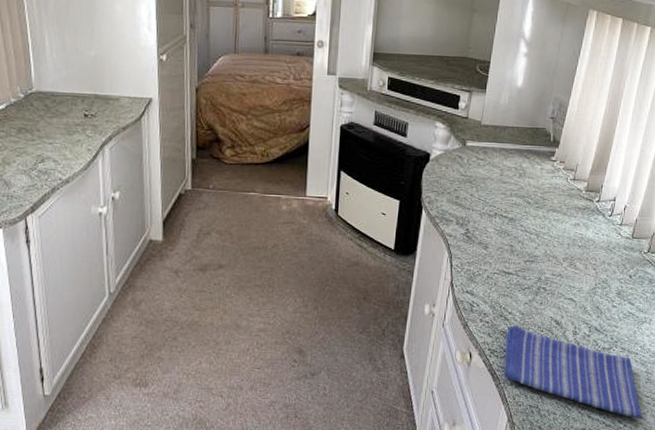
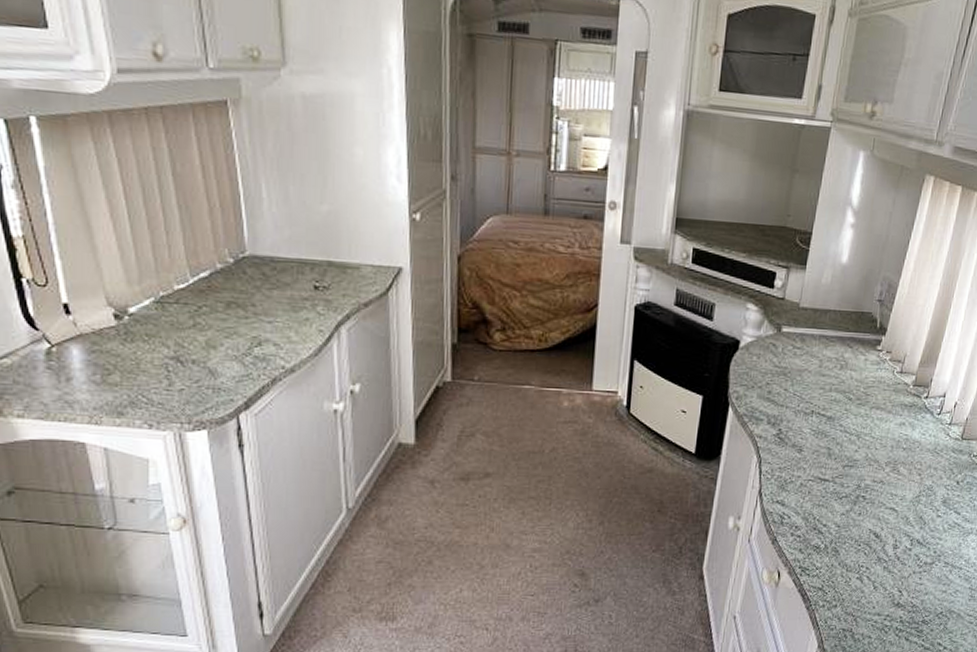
dish towel: present [504,325,643,419] -> none [815,539,964,640]

